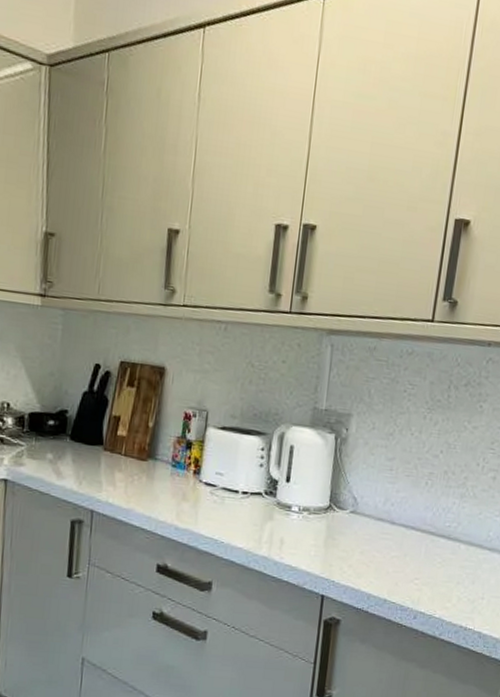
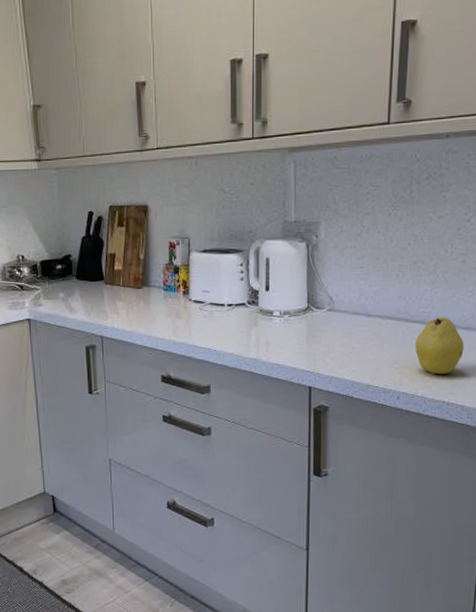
fruit: none [437,534,488,597] -> present [414,317,464,375]

